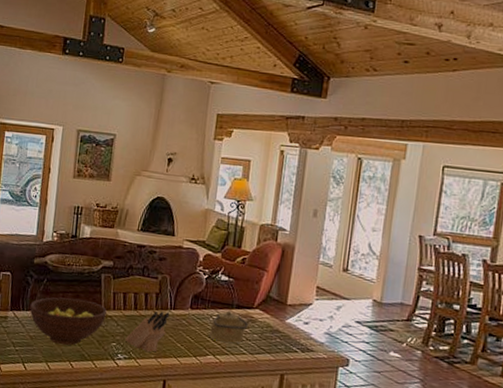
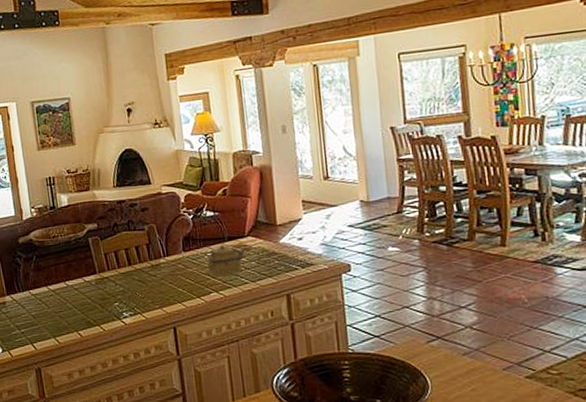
fruit bowl: present [30,297,107,346] -> none [25,267,103,317]
knife block: present [126,311,170,353] -> none [127,260,166,305]

